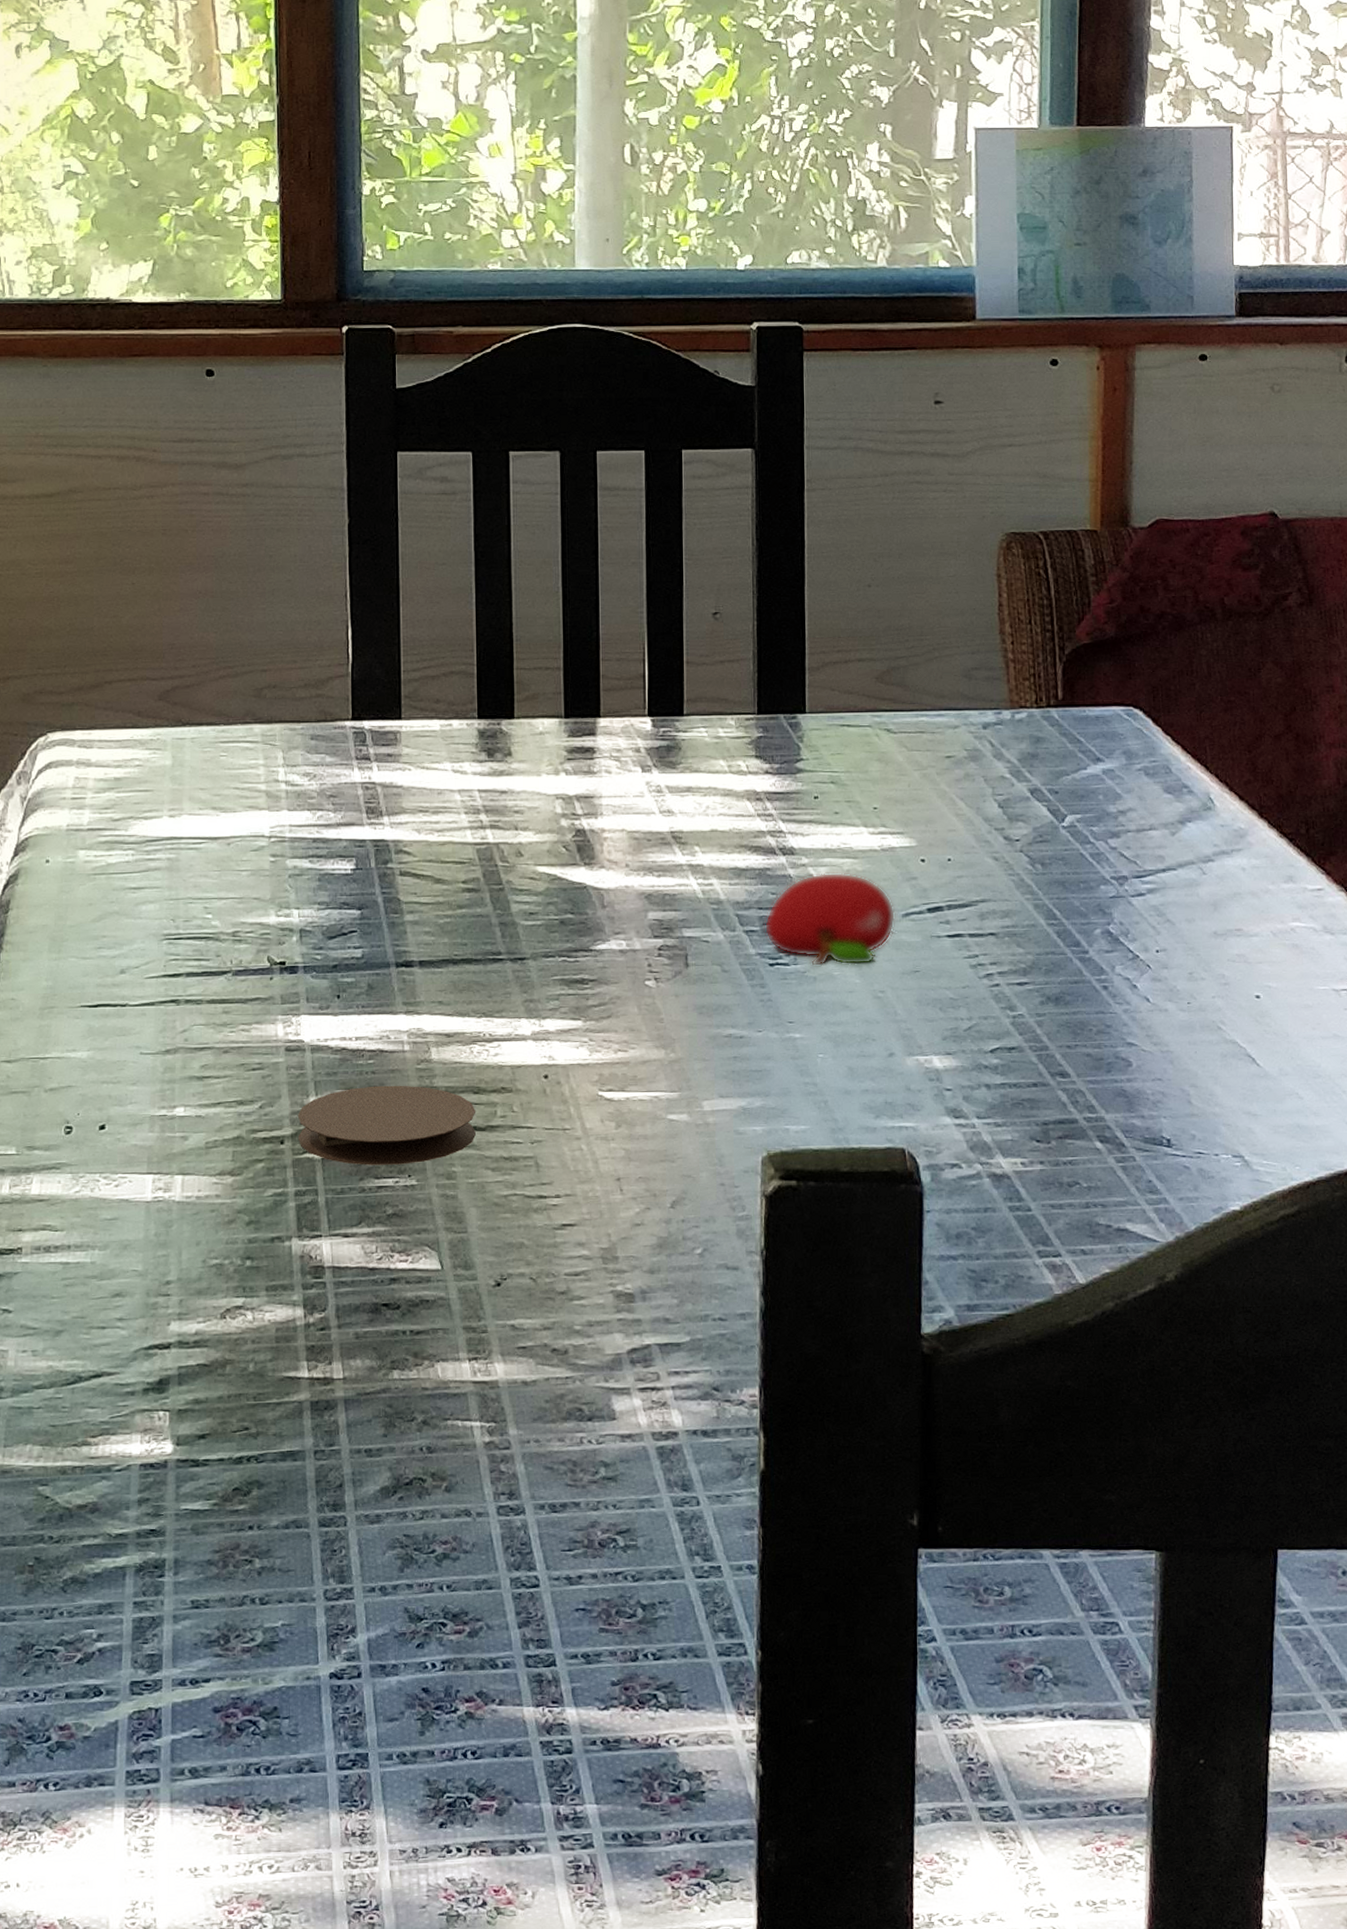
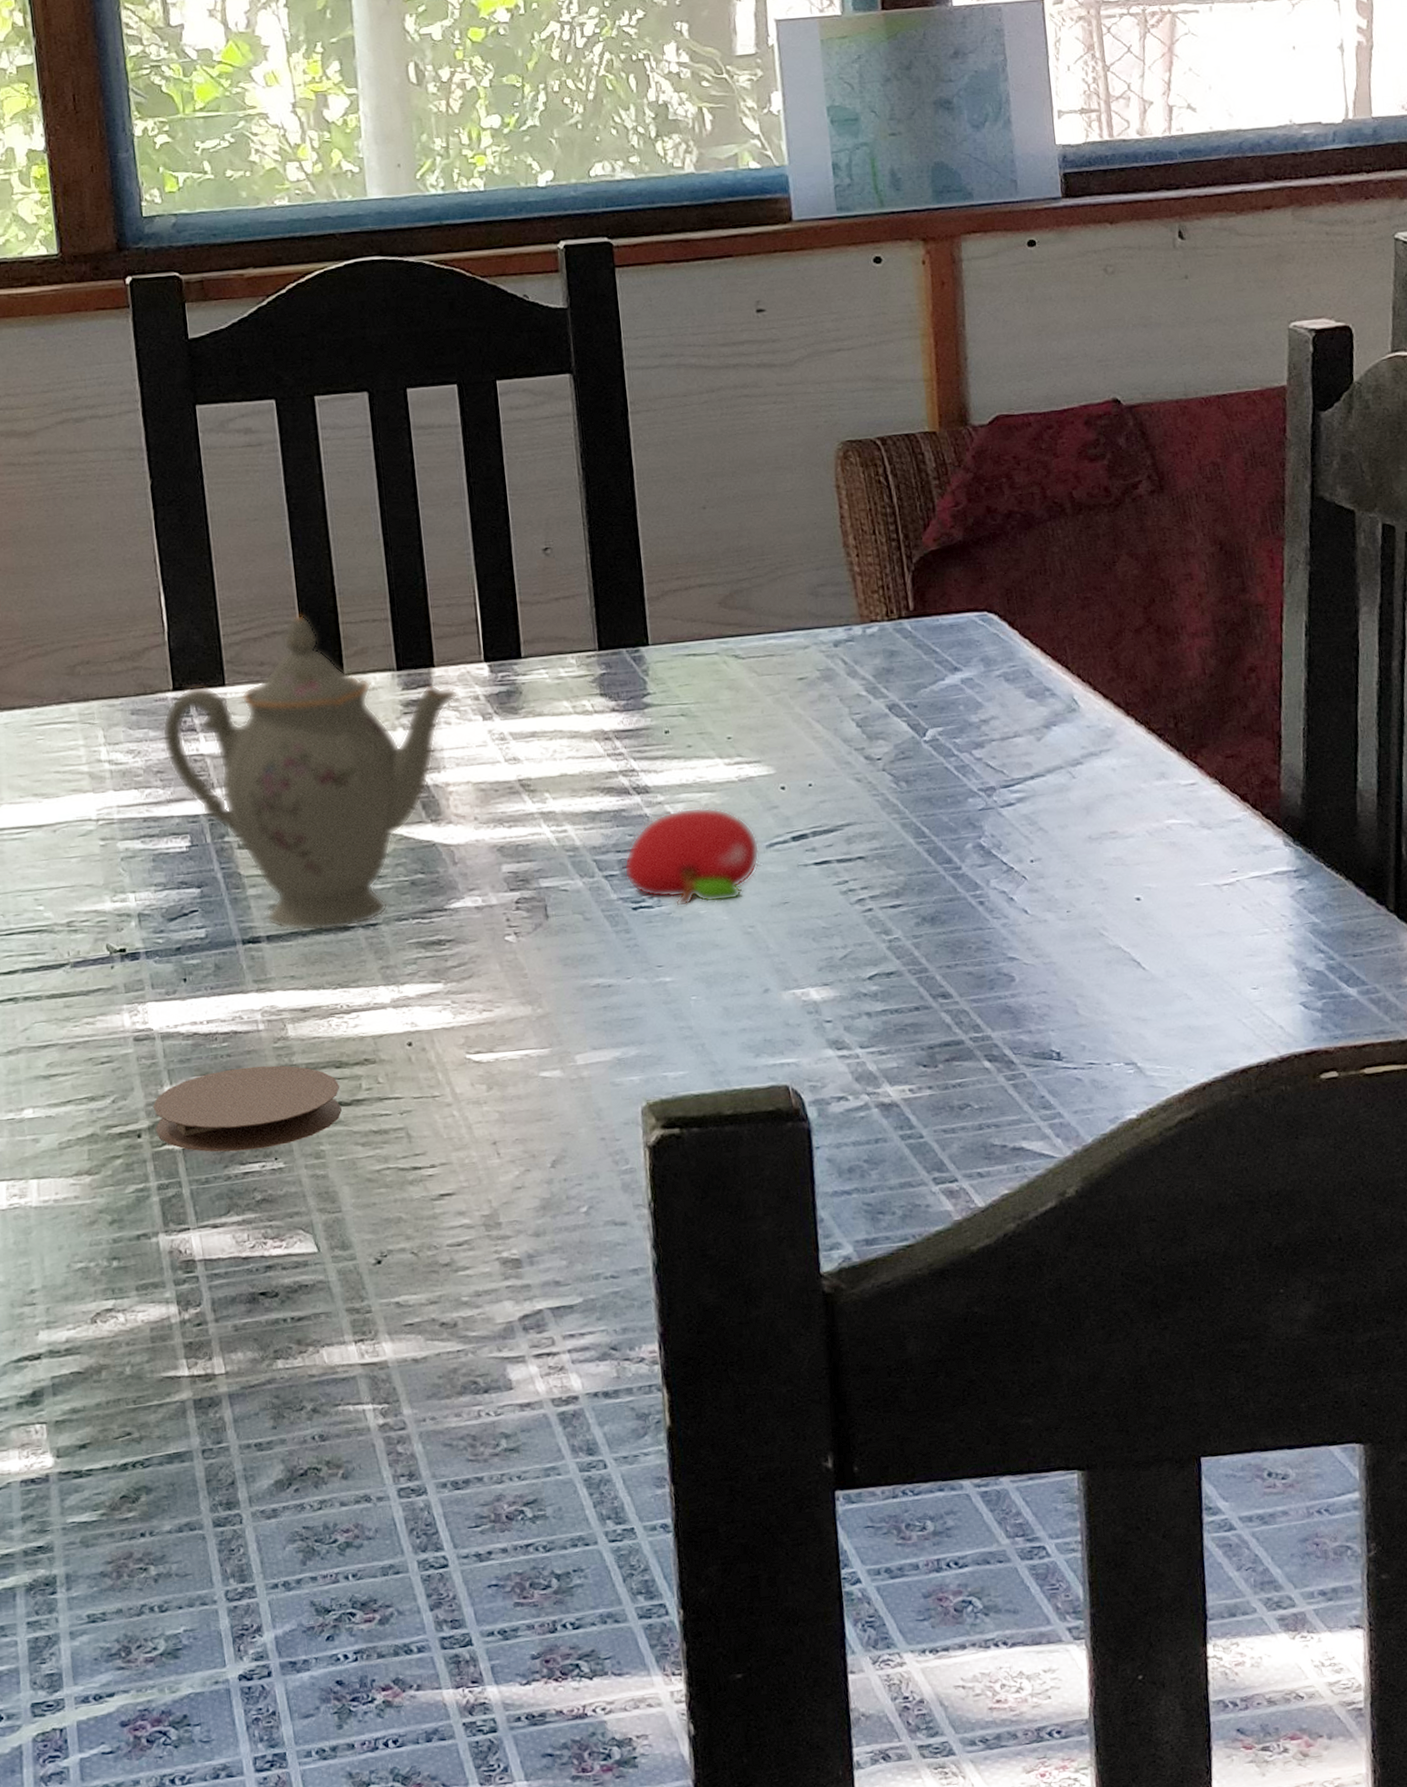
teapot: none [338,657,621,961] -> present [162,614,459,932]

